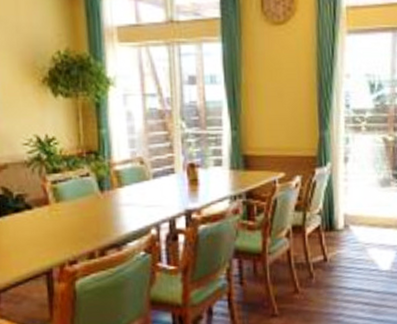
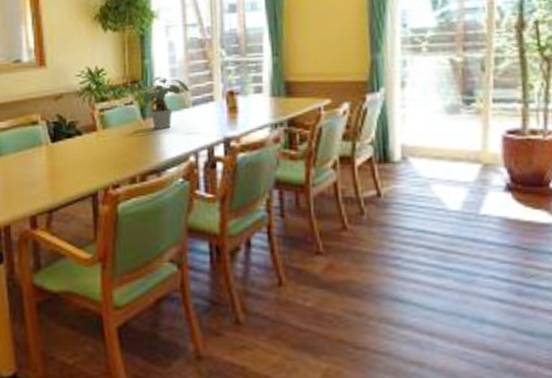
potted plant: none [90,147,150,202] -> present [134,77,190,129]

